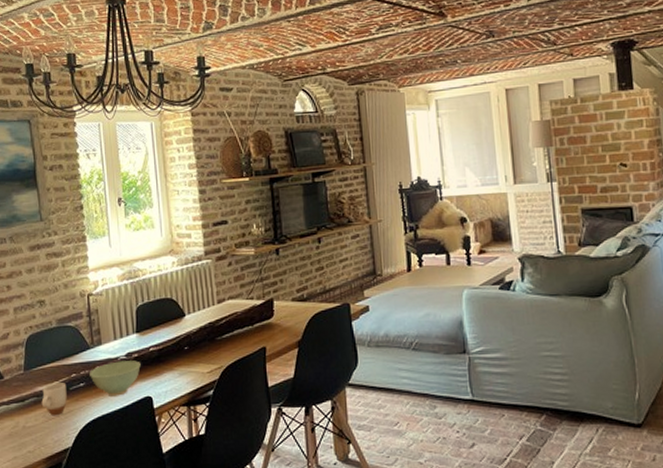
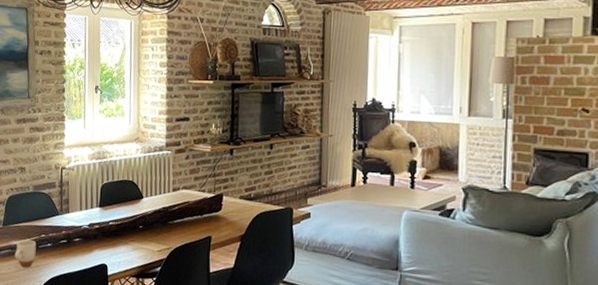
bowl: present [90,360,141,396] -> none [56,229,100,260]

